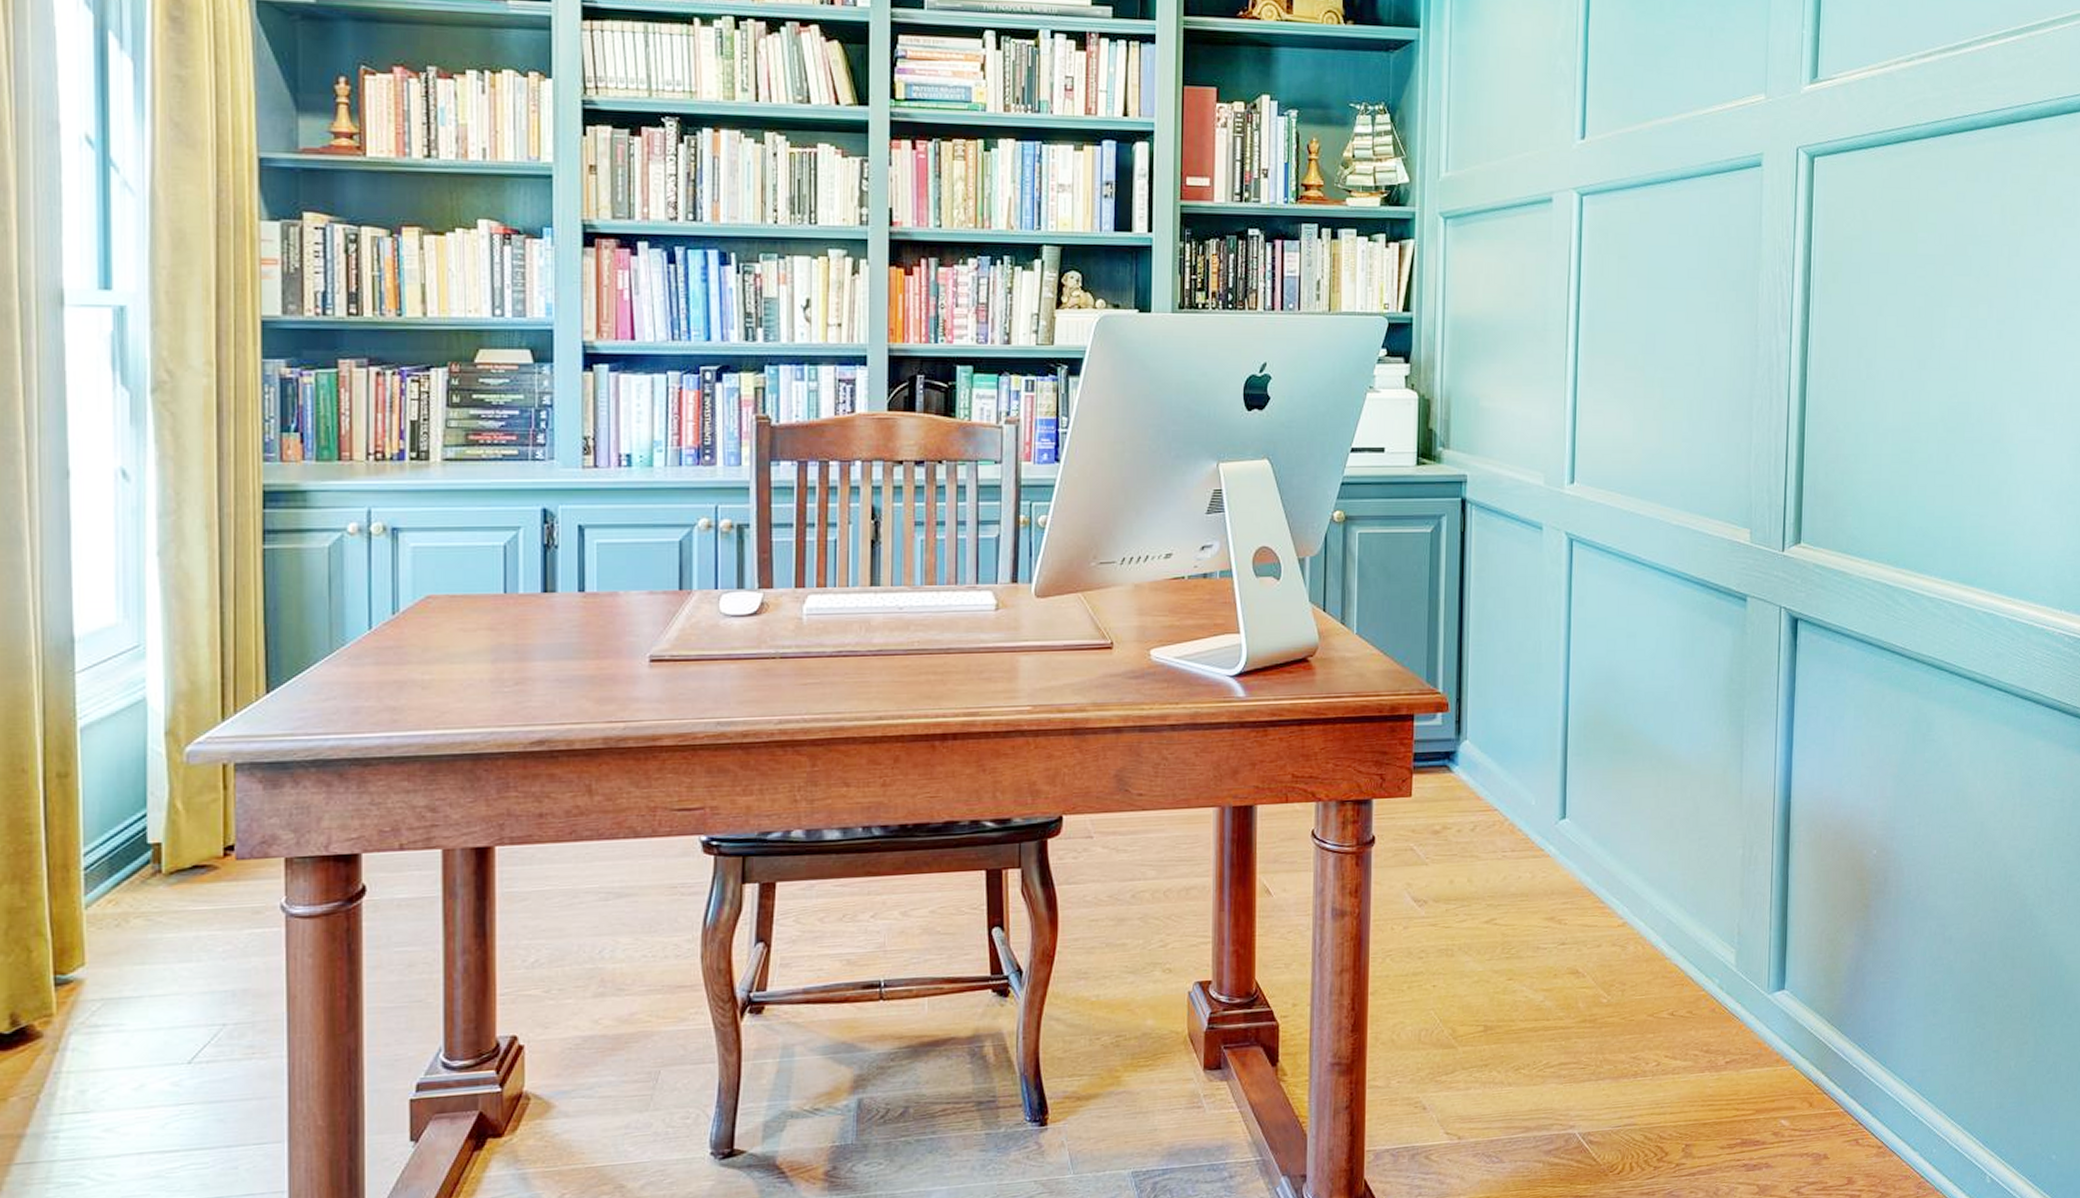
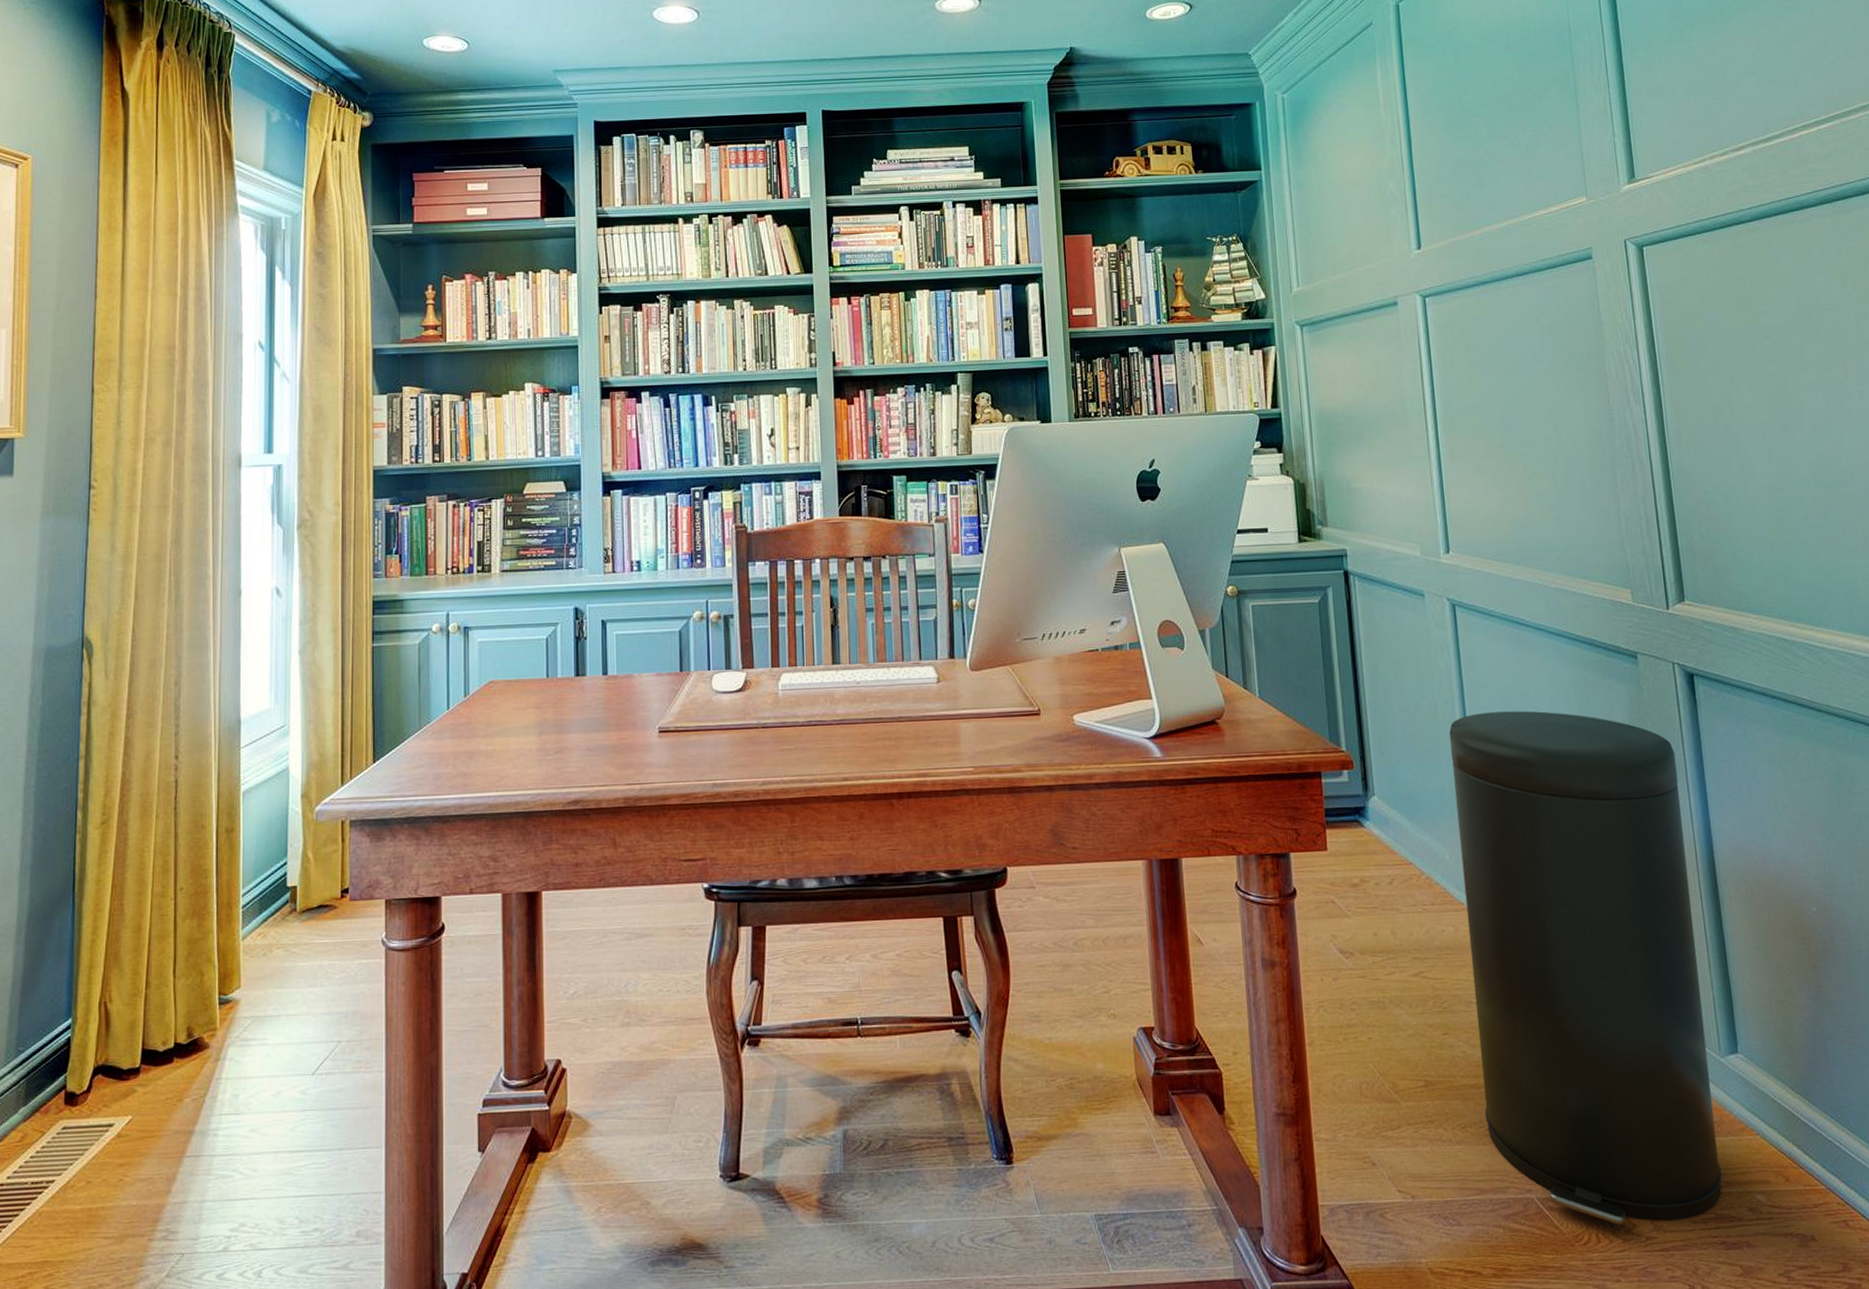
pedal bin: none [1539,653,1769,1154] -> present [1449,710,1722,1225]

